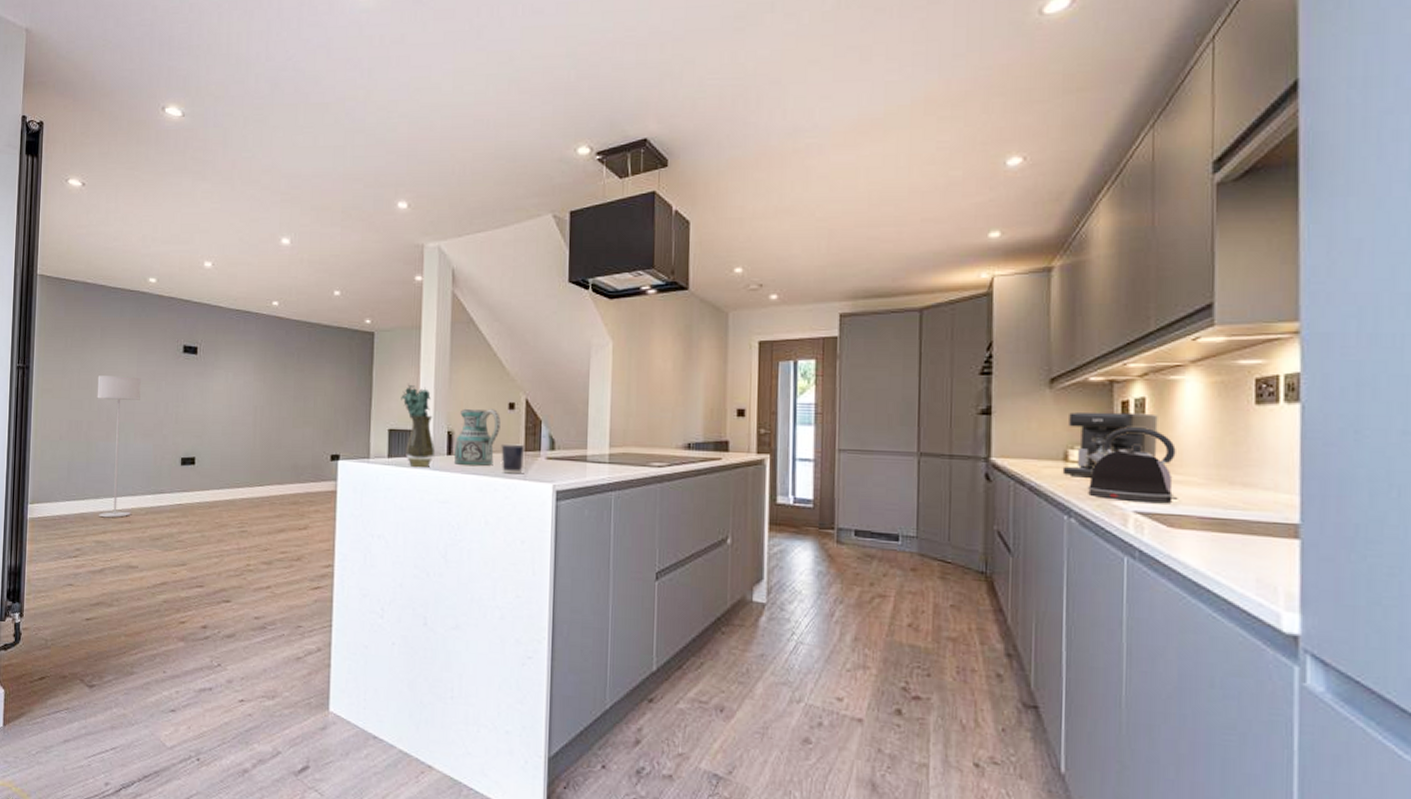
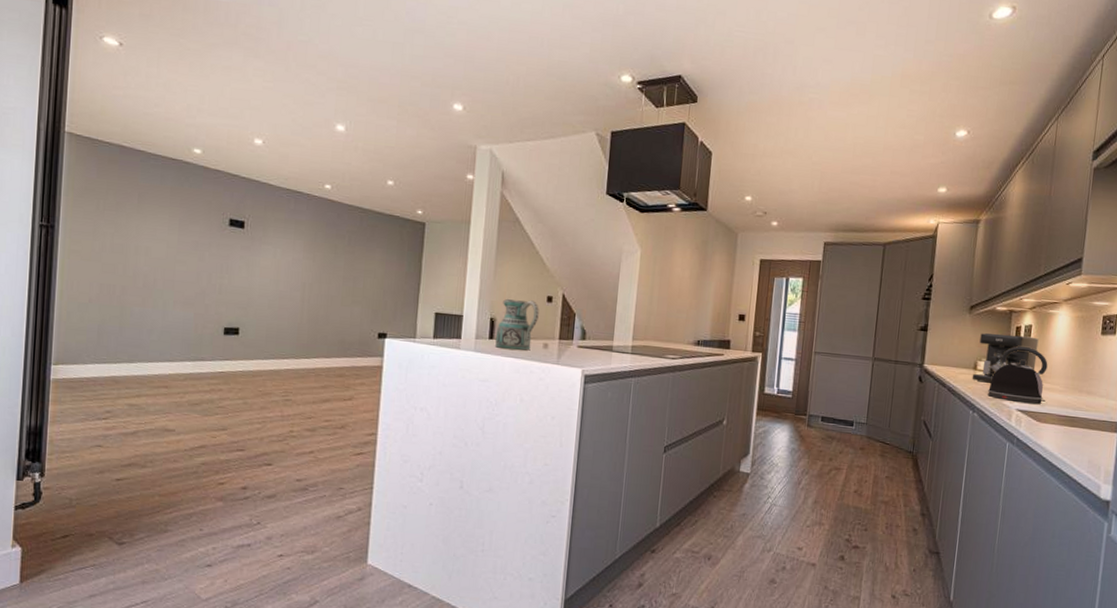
floor lamp: present [97,376,141,519] -> none [131,241,182,383]
vase: present [401,384,435,468] -> none [448,273,478,350]
mug: present [501,443,525,474] -> none [538,332,560,359]

